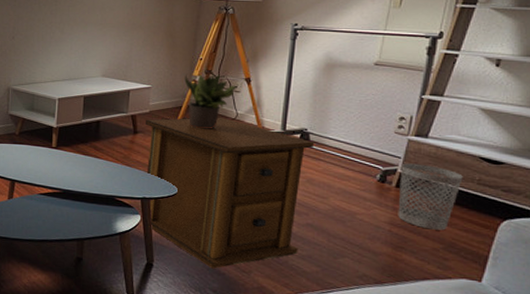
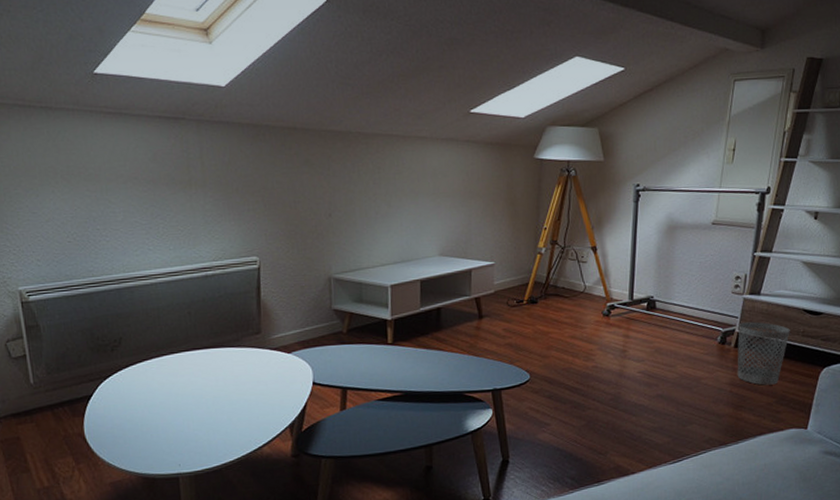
side table: present [146,118,315,269] -> none [491,292,661,456]
potted plant: present [184,71,239,129] -> none [529,242,585,306]

